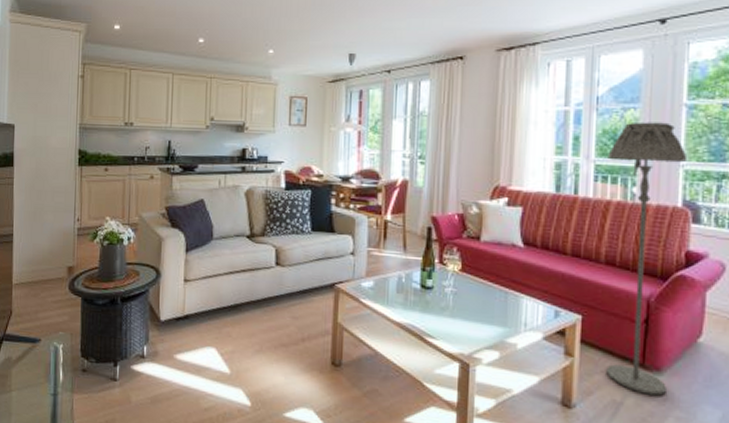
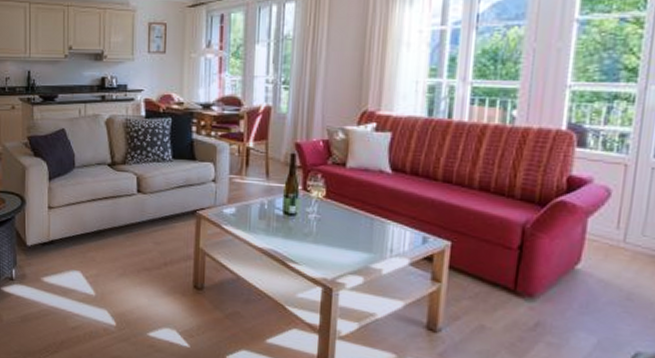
floor lamp: present [606,122,688,396] -> none [475,40,576,321]

